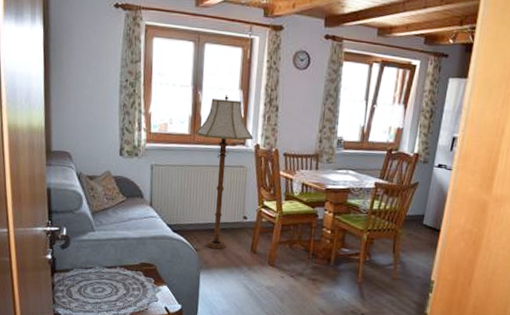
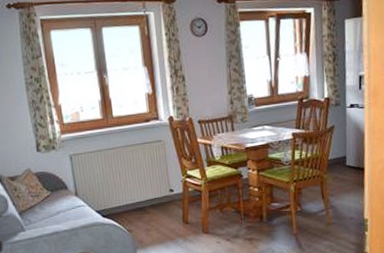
floor lamp: present [195,95,254,249] -> none [107,74,166,227]

